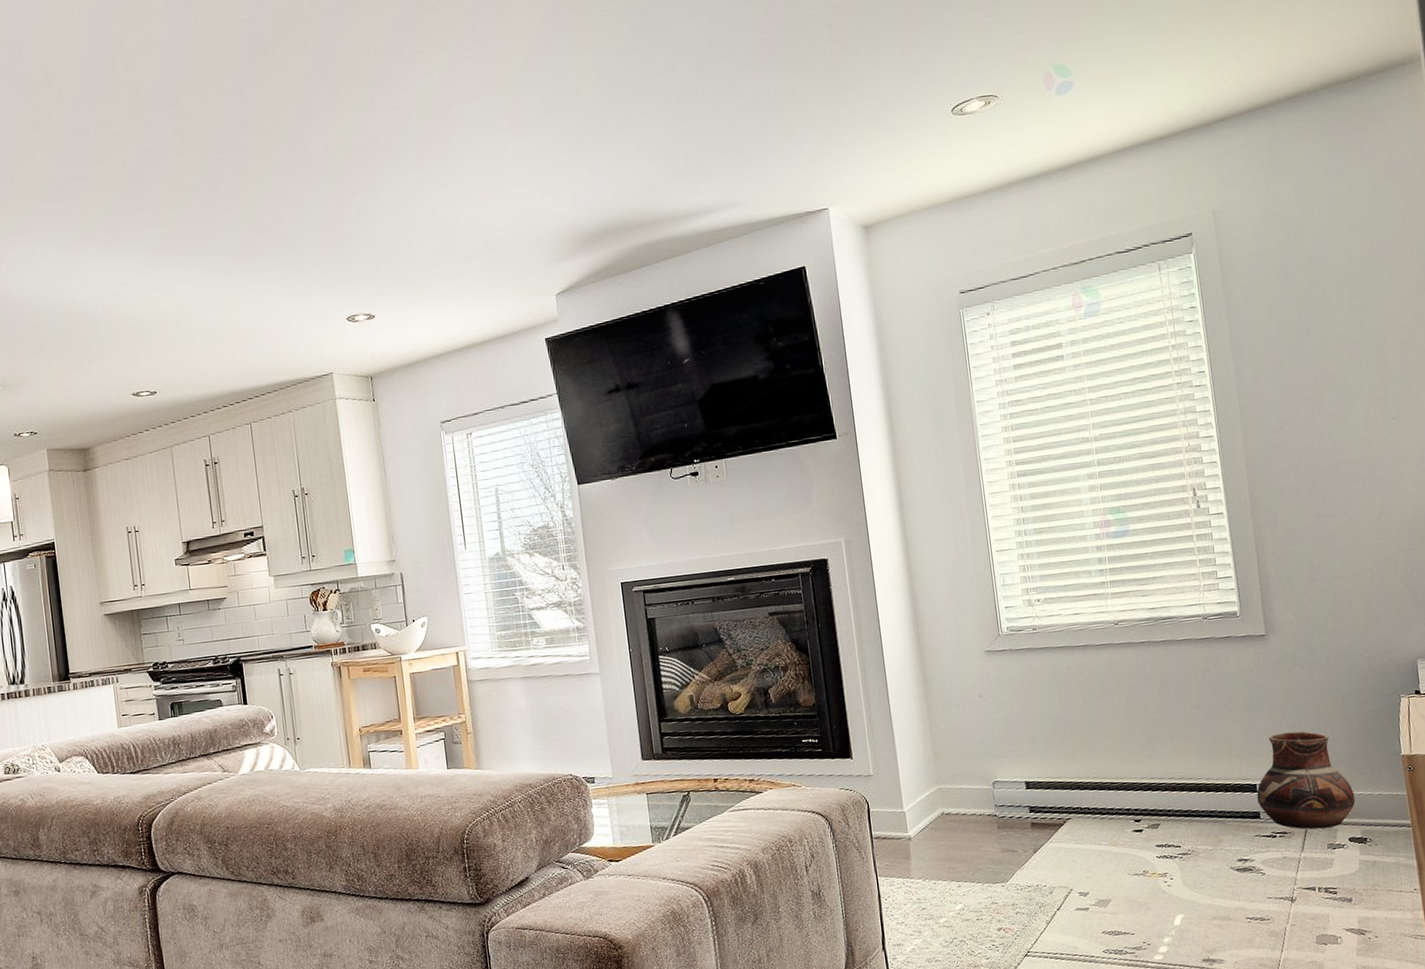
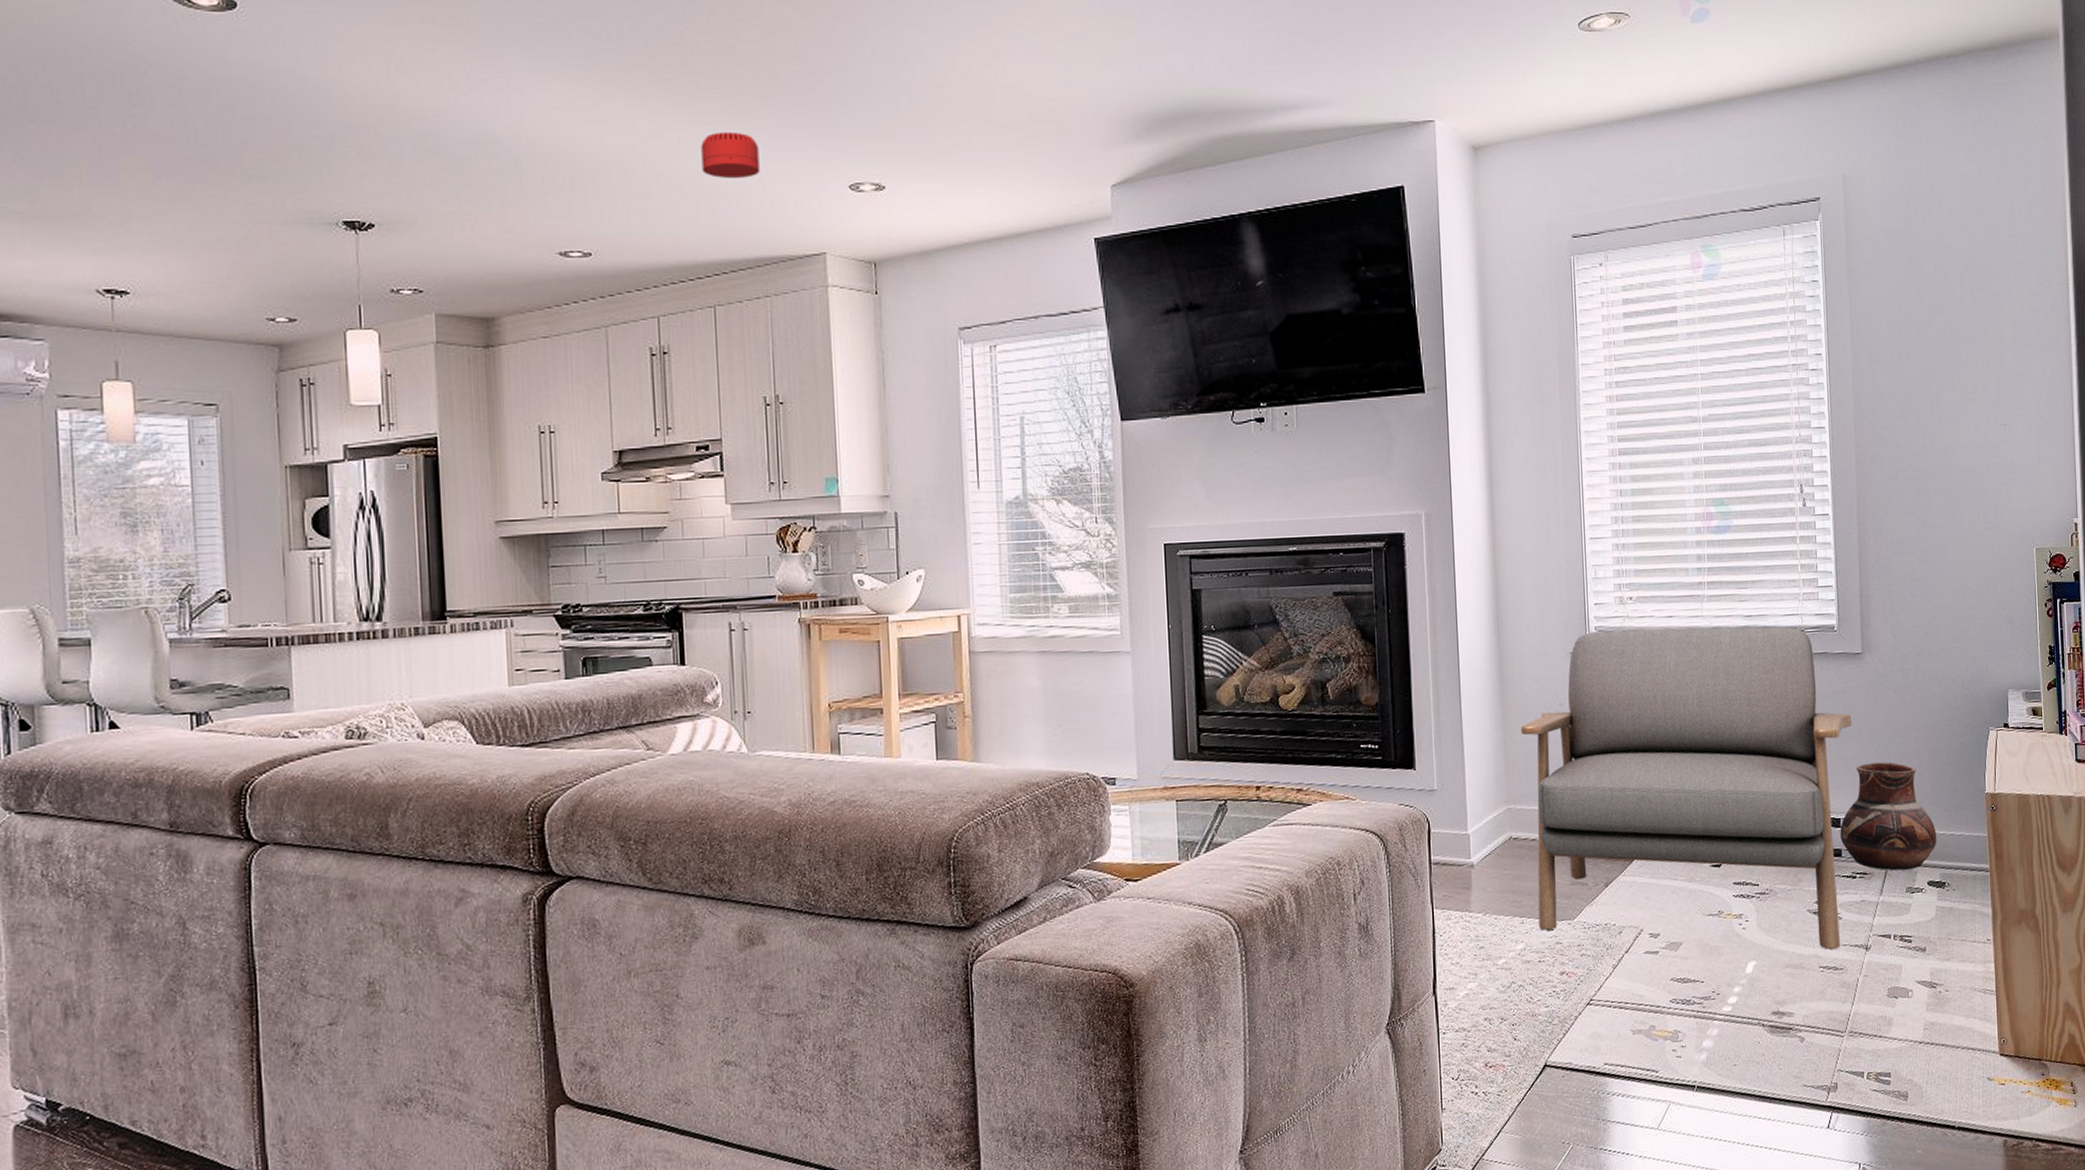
smoke detector: none [232,286,278,324] -> present [701,131,760,178]
armchair: none [945,615,1265,903] -> present [1520,626,1852,950]

